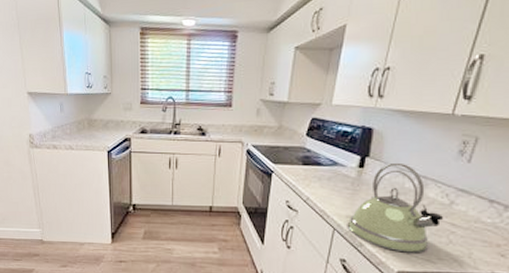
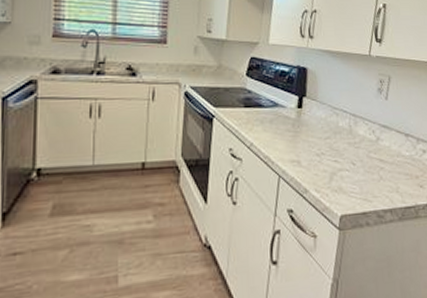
kettle: present [347,162,444,253] -> none [291,101,374,195]

